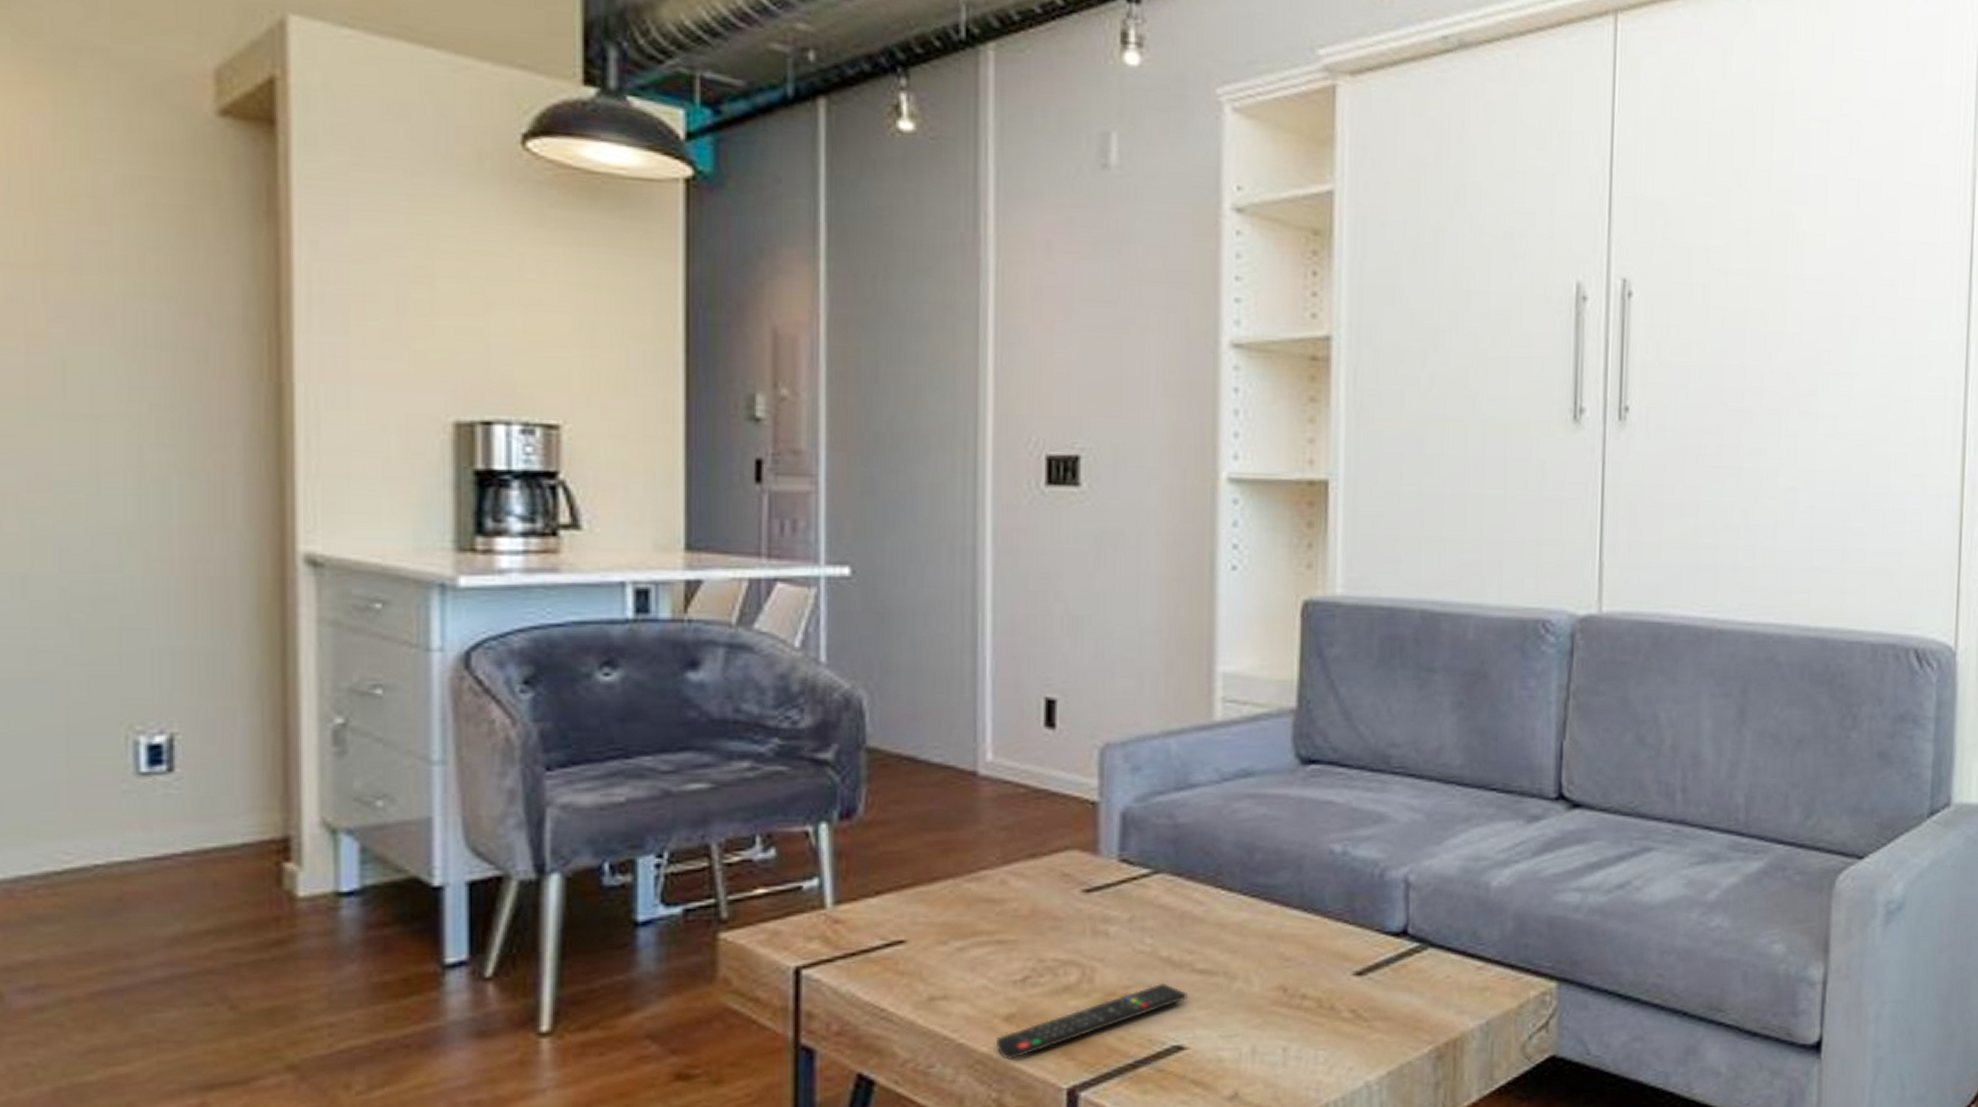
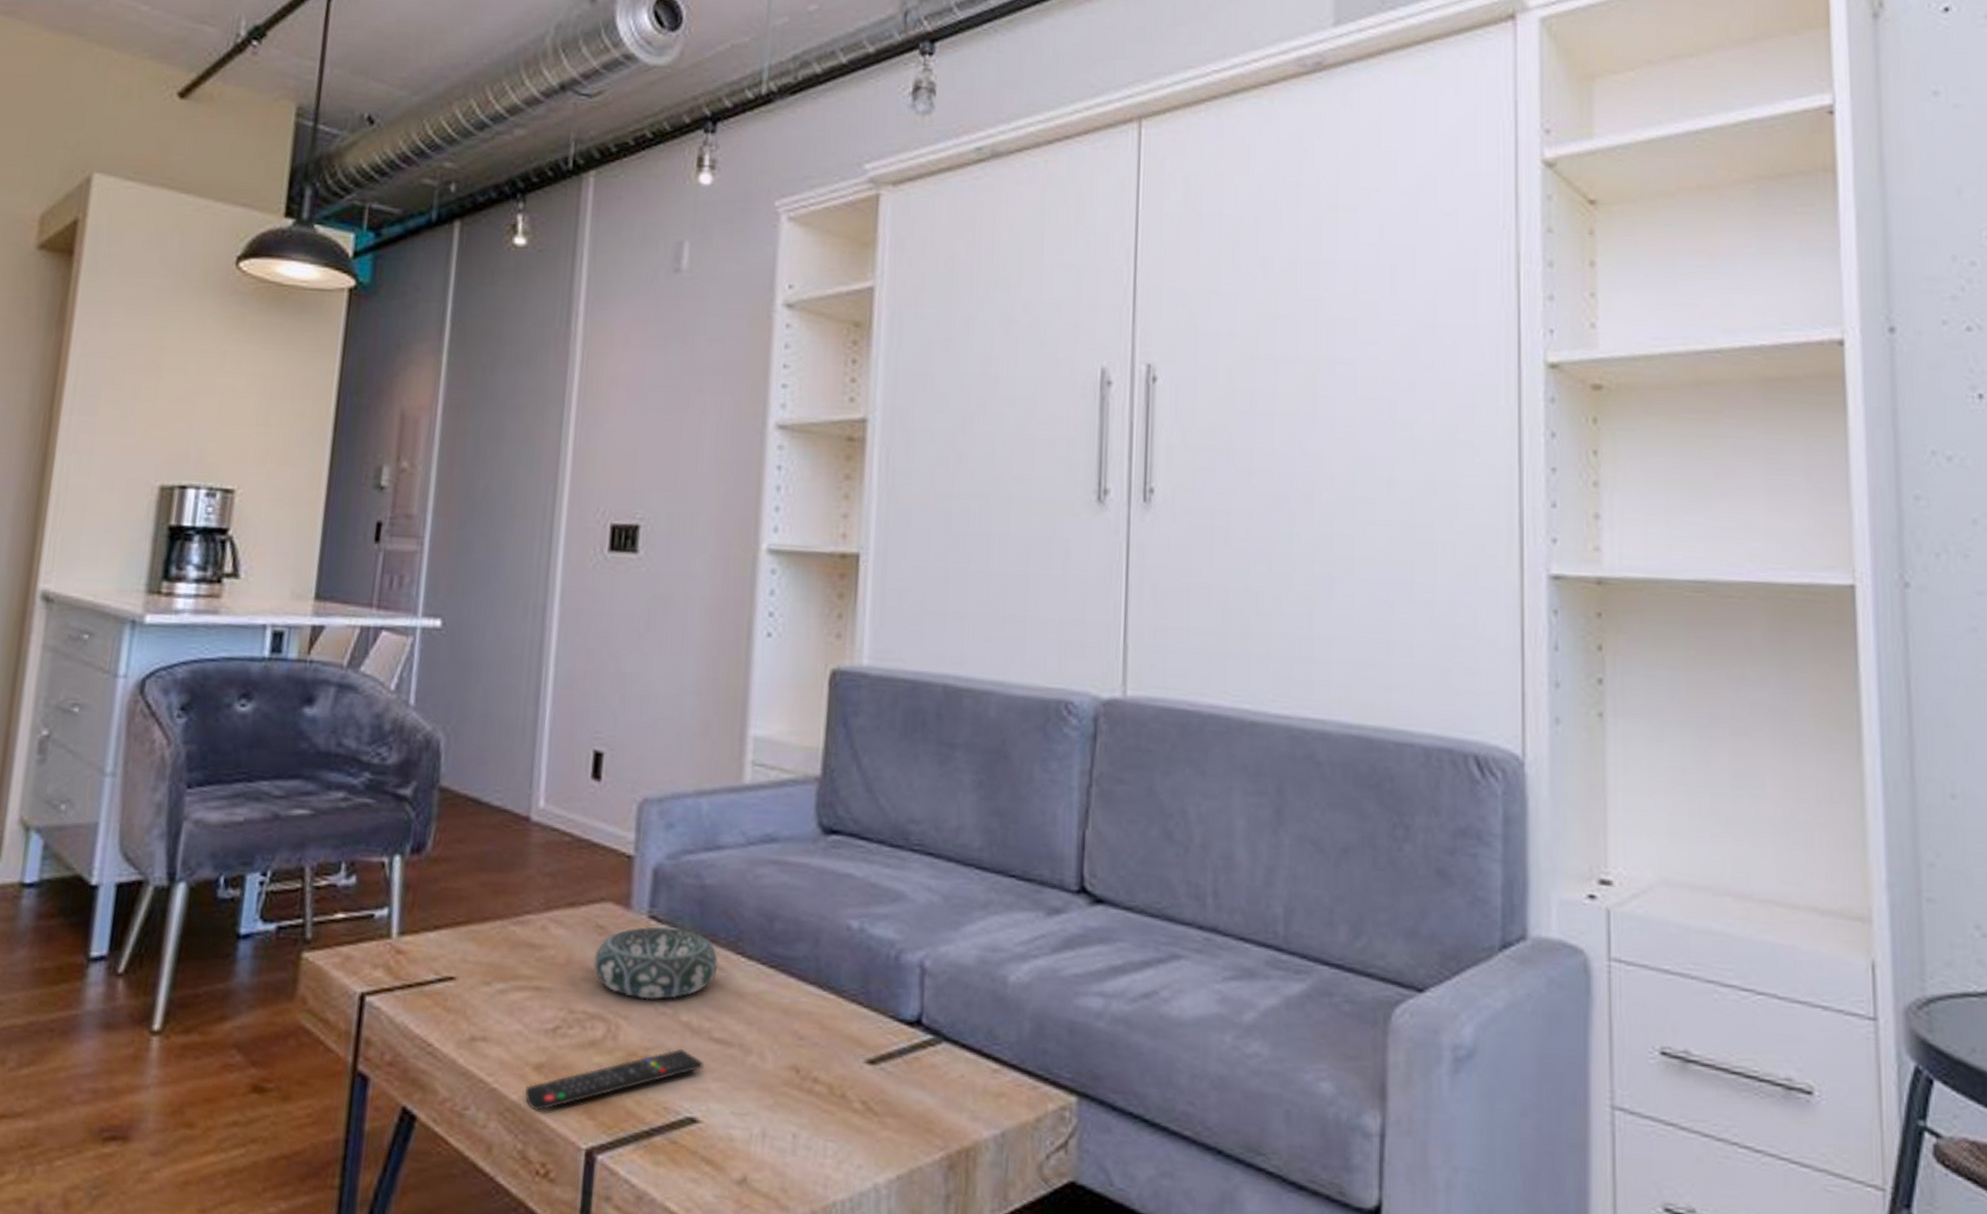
decorative bowl: none [1062,868,1198,941] -> present [594,926,719,1000]

